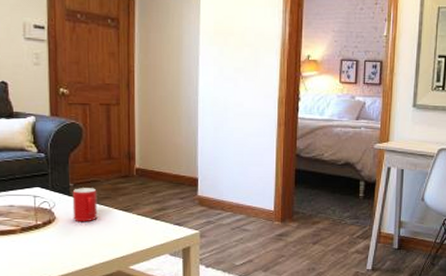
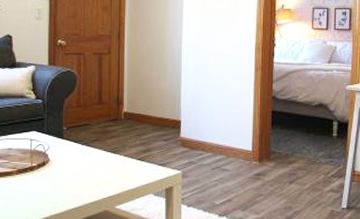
cup: present [72,188,98,222] -> none [65,131,88,164]

